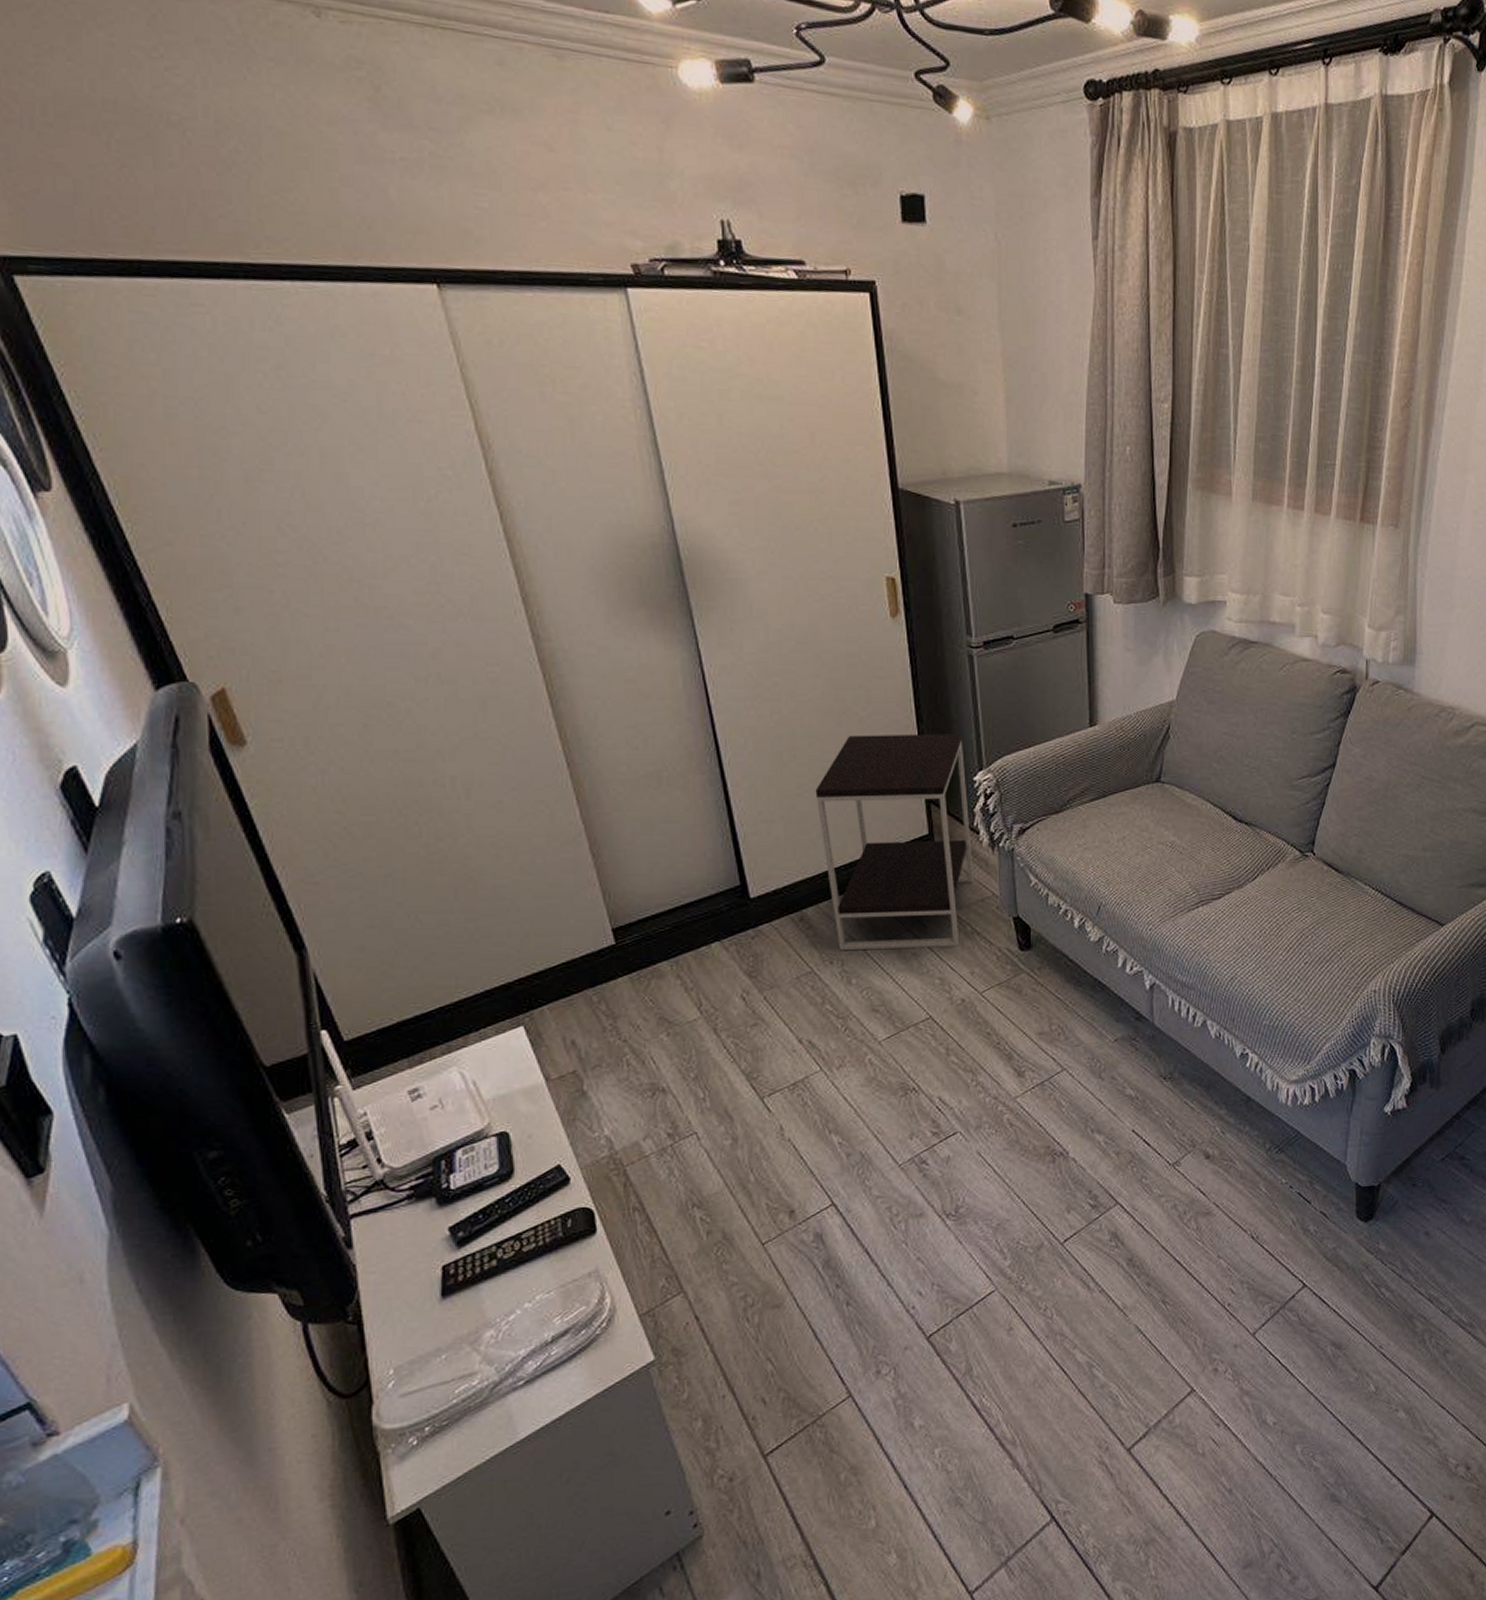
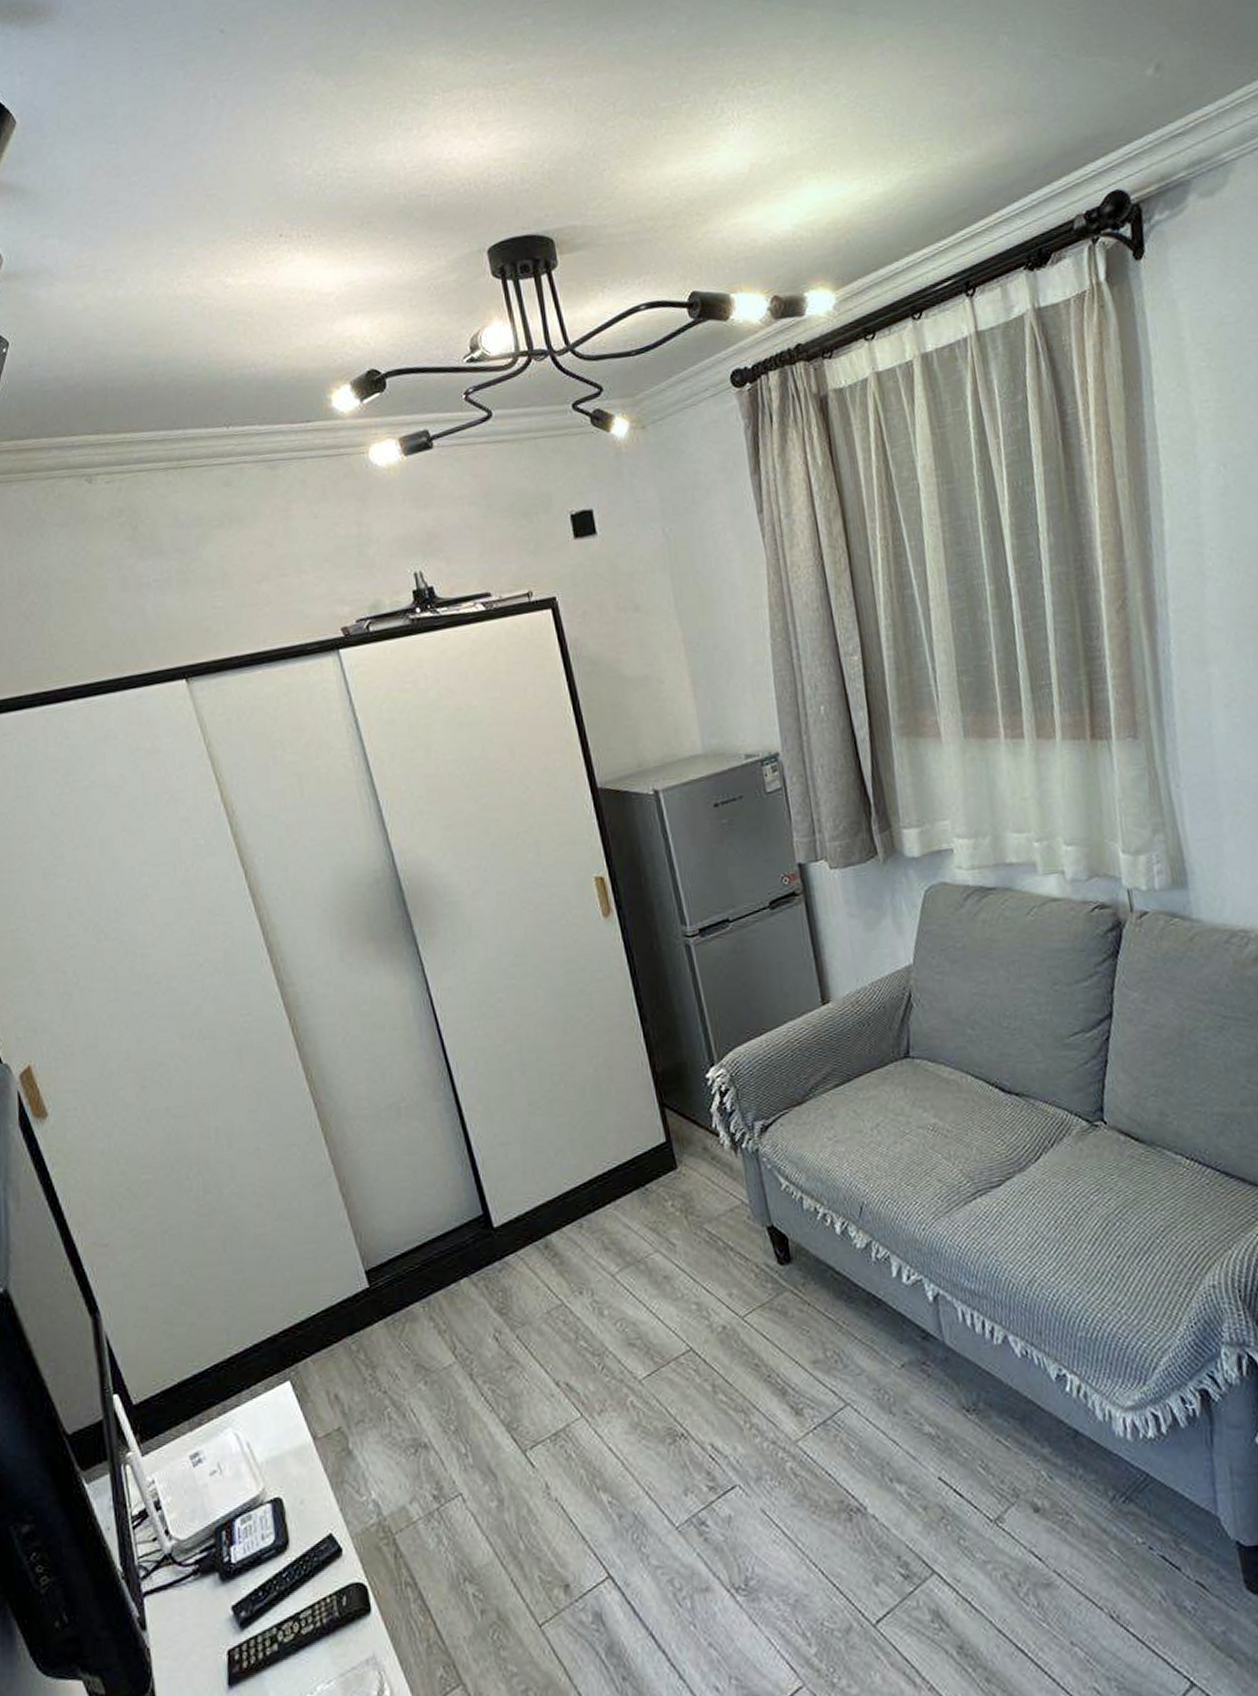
side table: present [815,733,973,951] -> none [547,1029,719,1279]

